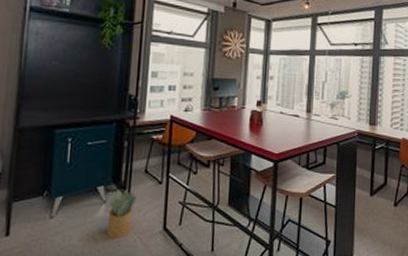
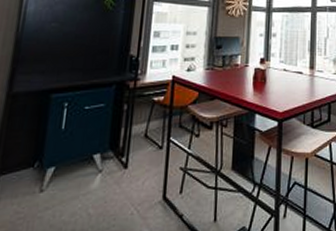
potted plant: present [106,190,137,238] -> none [101,157,135,212]

